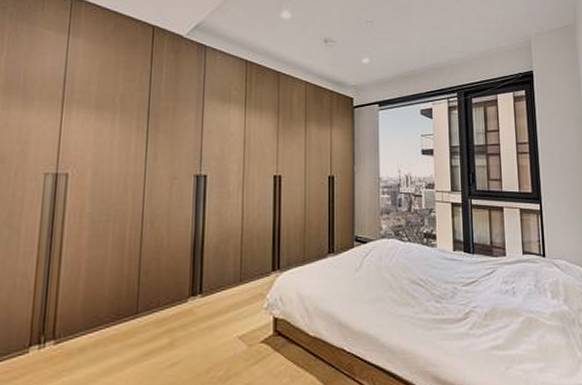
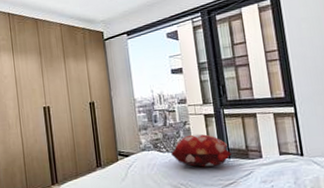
decorative pillow: none [413,224,476,262] -> present [171,134,232,167]

